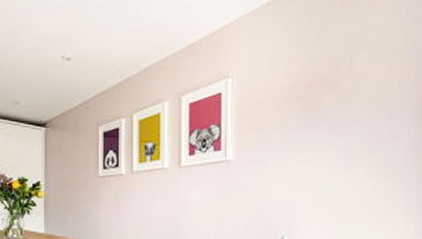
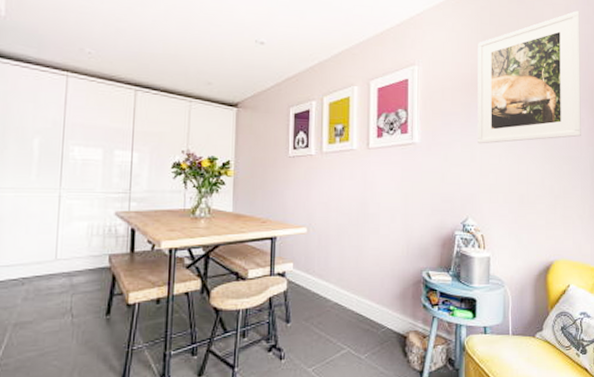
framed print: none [295,12,410,160] -> present [478,11,581,144]

